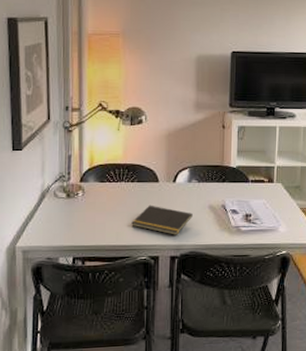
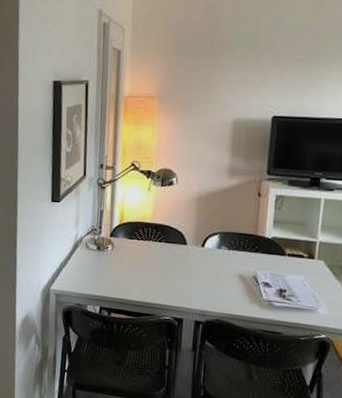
notepad: present [131,205,193,235] -> none [157,266,221,301]

